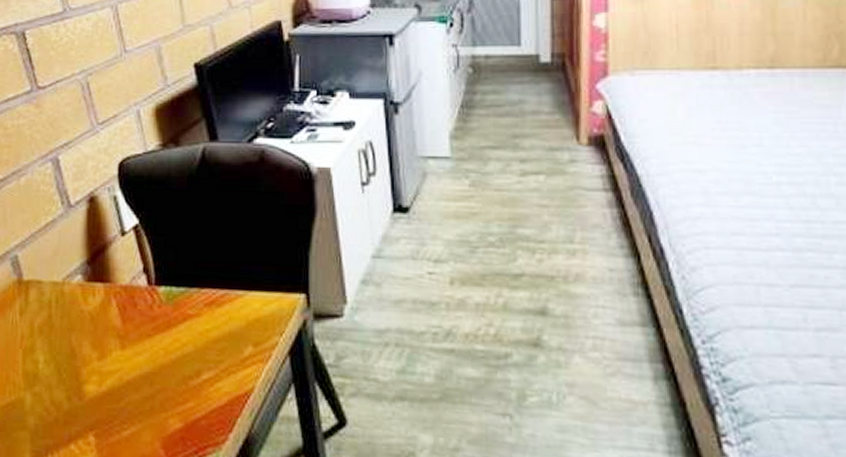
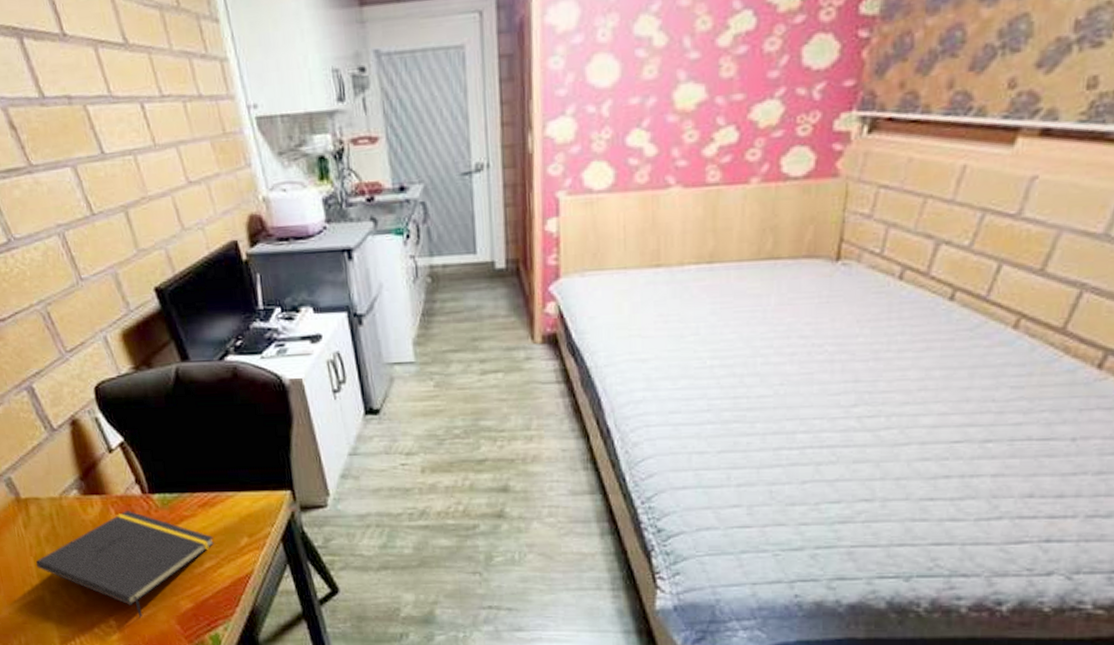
notepad: none [23,303,216,436] -> present [36,511,214,618]

